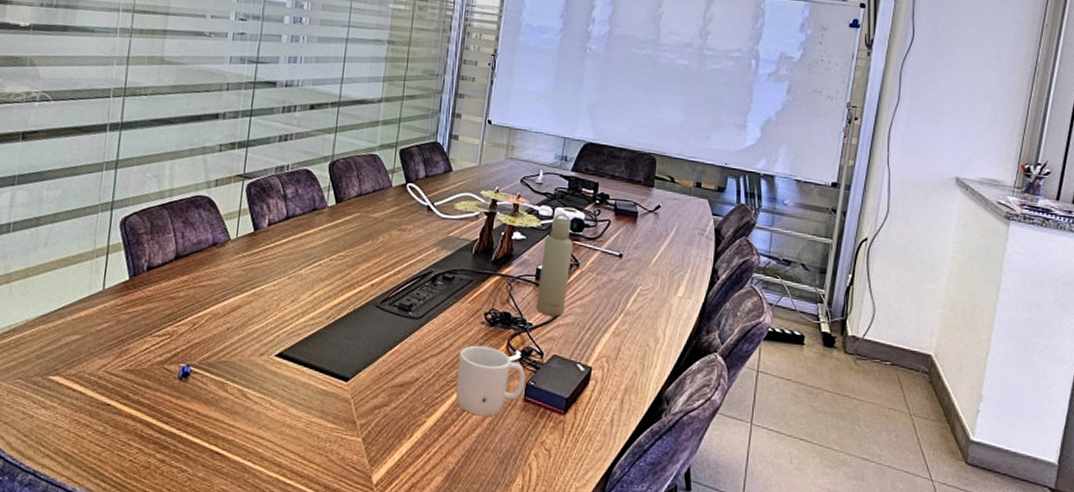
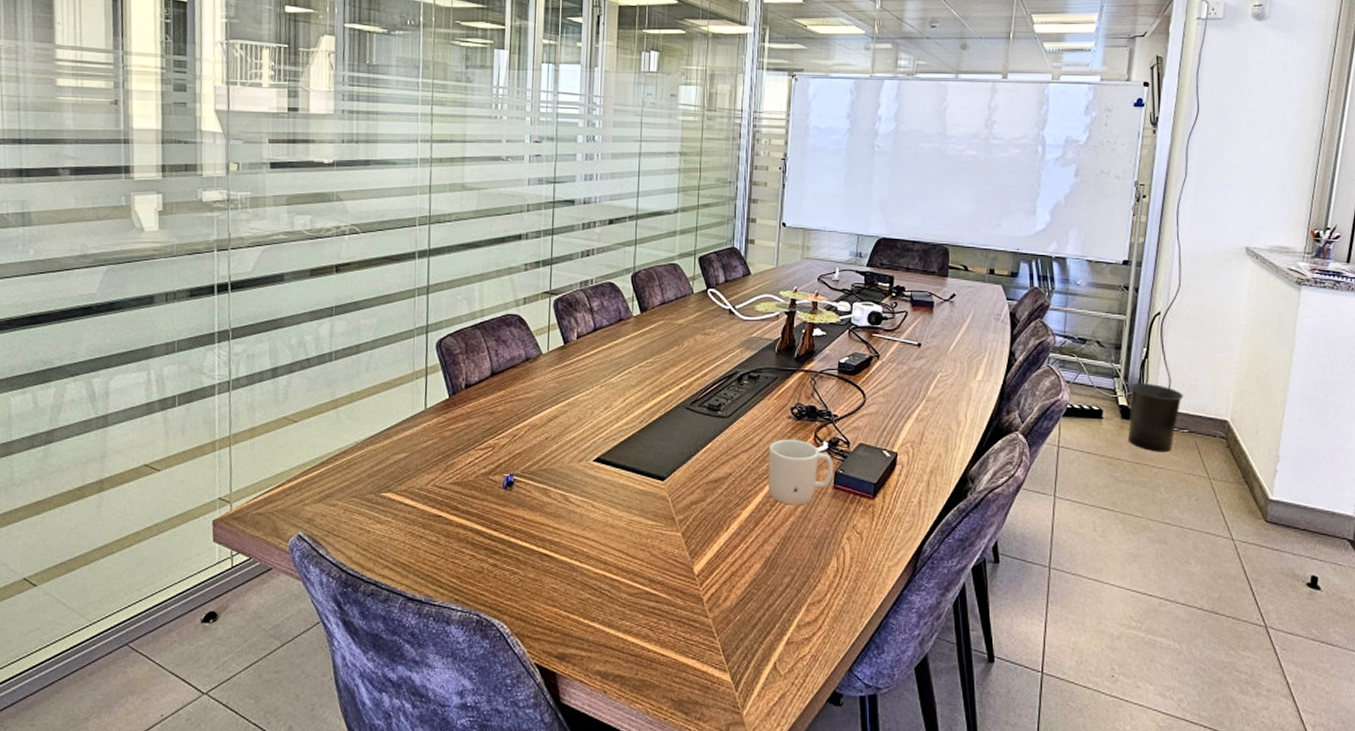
bottle: present [535,213,573,317] -> none [839,308,872,407]
waste bin: none [829,309,887,384] -> present [1127,382,1184,452]

